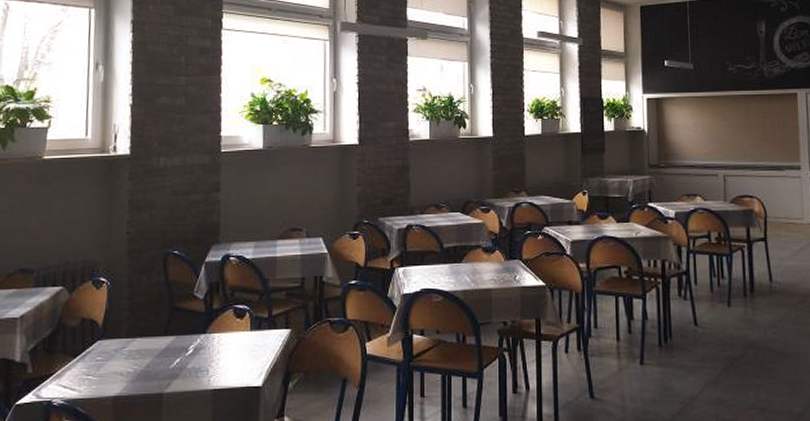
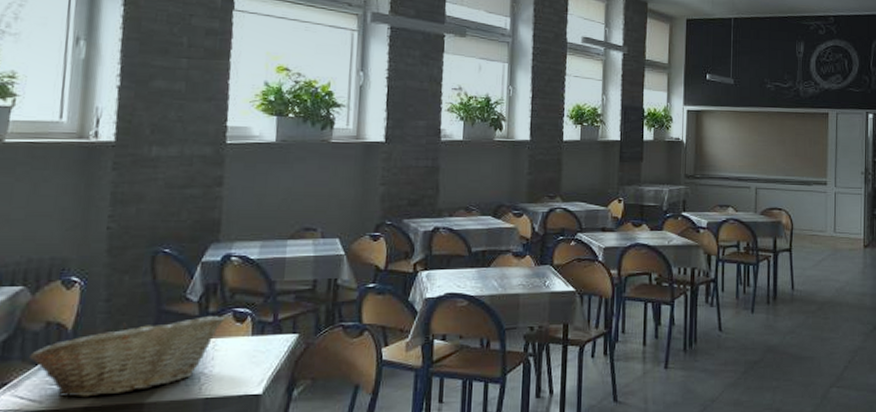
fruit basket: none [70,312,226,387] -> present [29,316,224,397]

